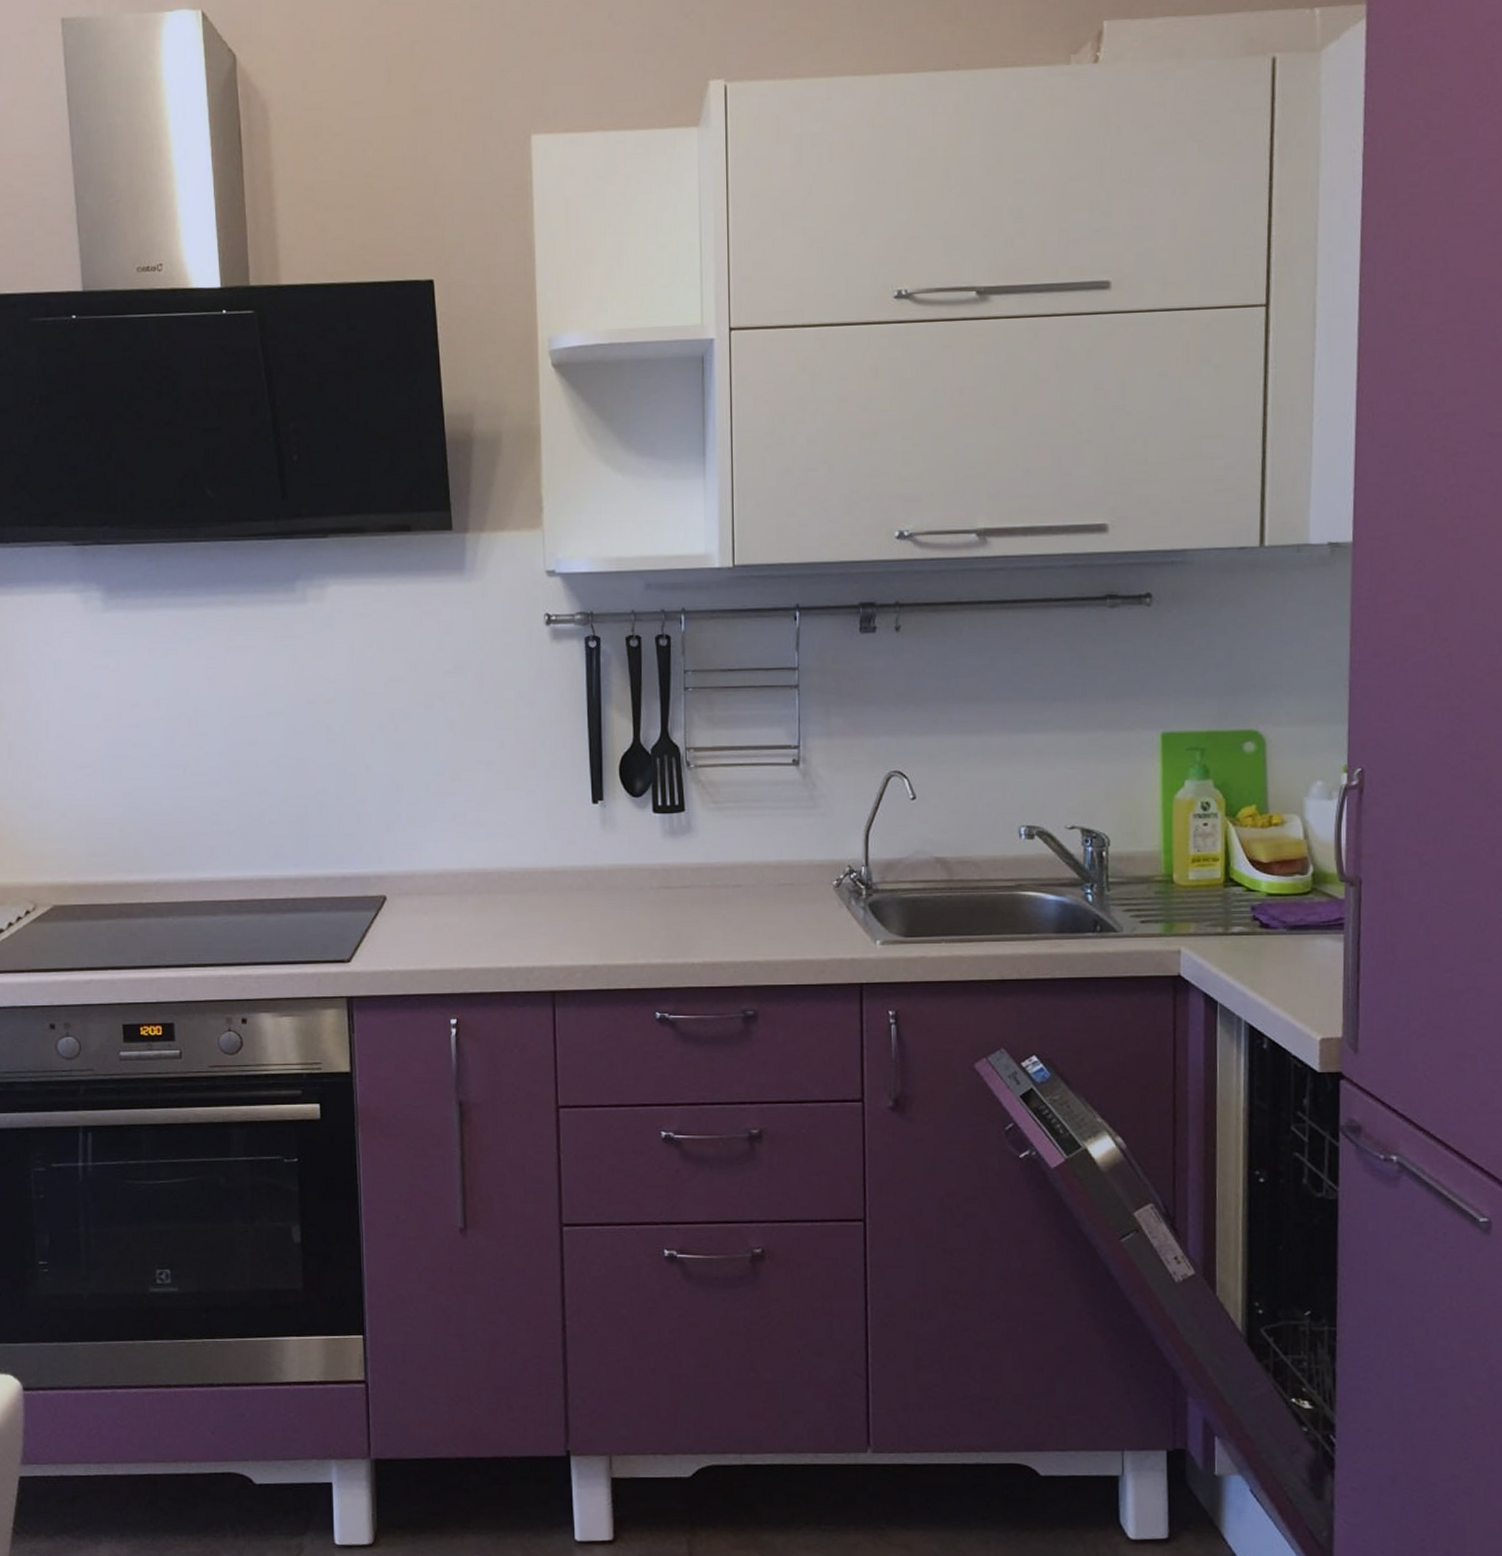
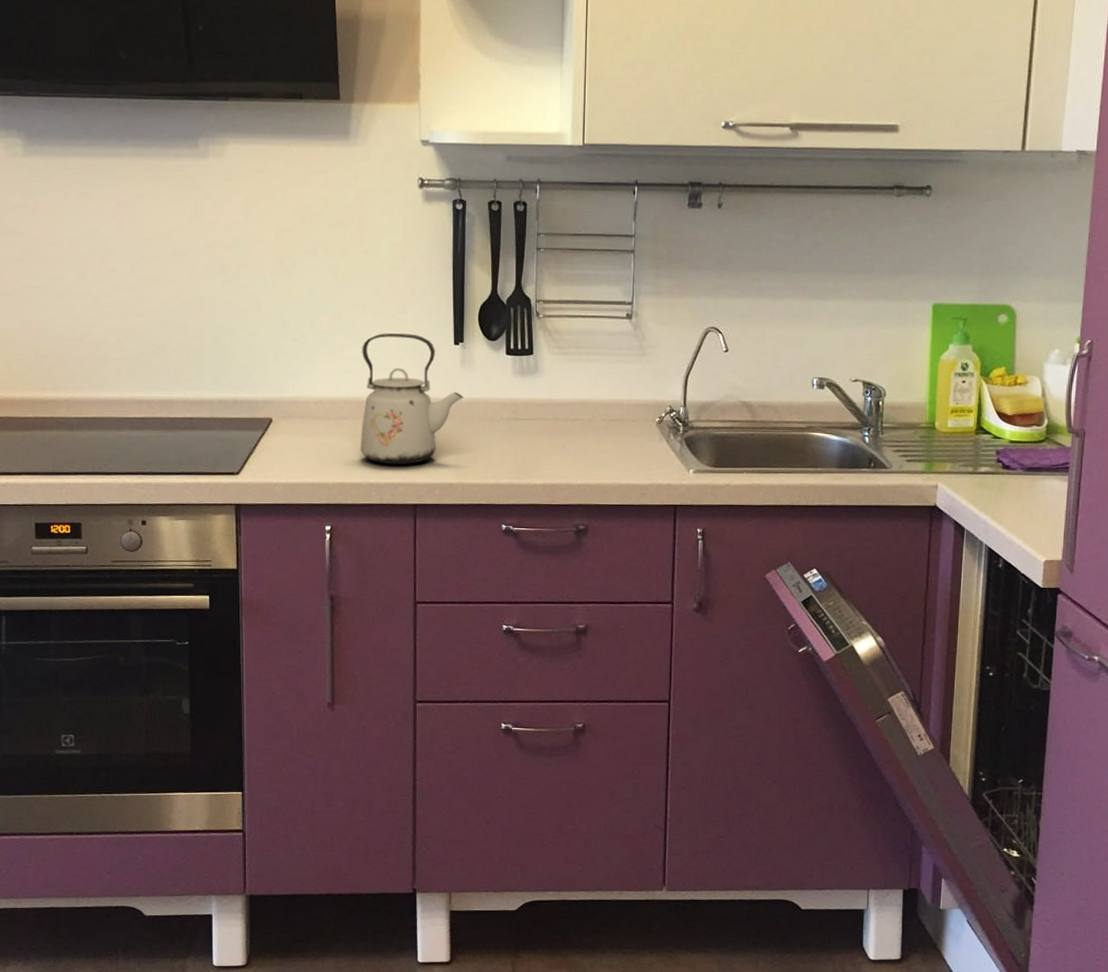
kettle: none [486,793,606,946] -> present [360,333,464,465]

